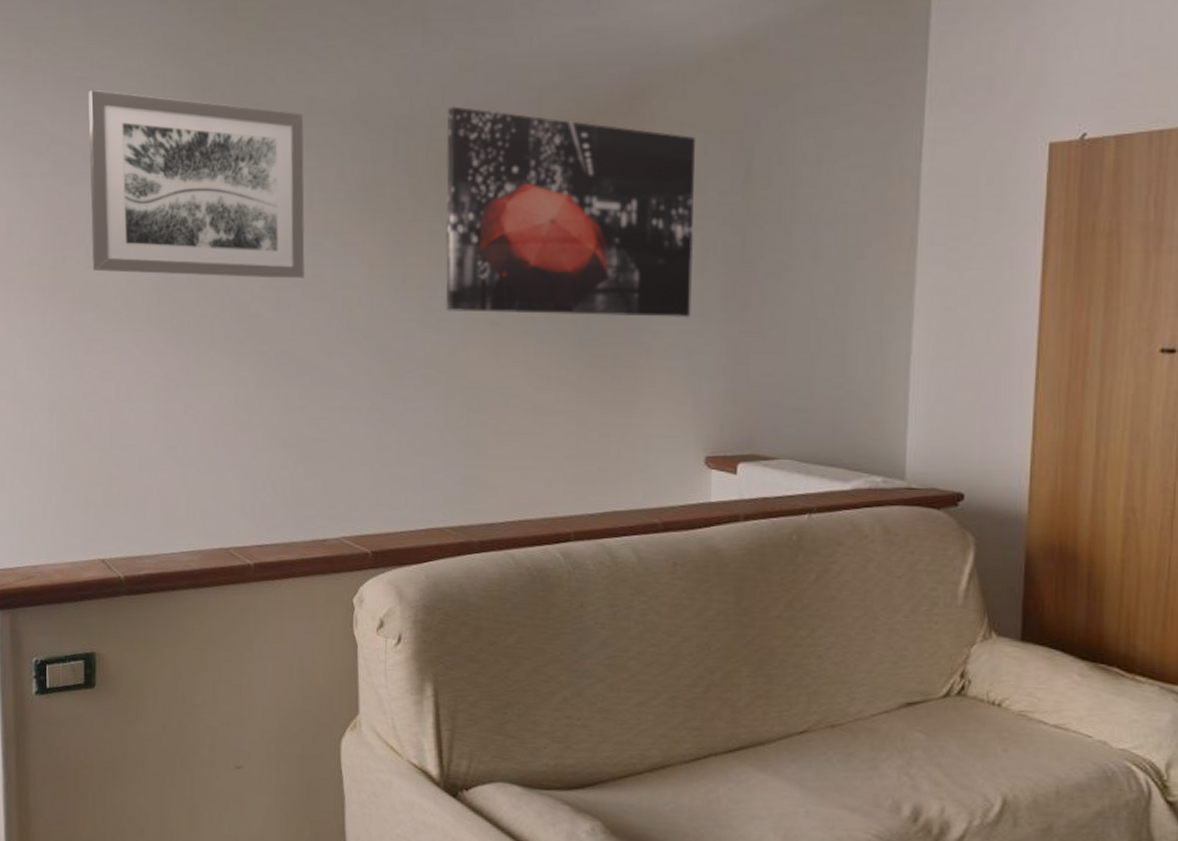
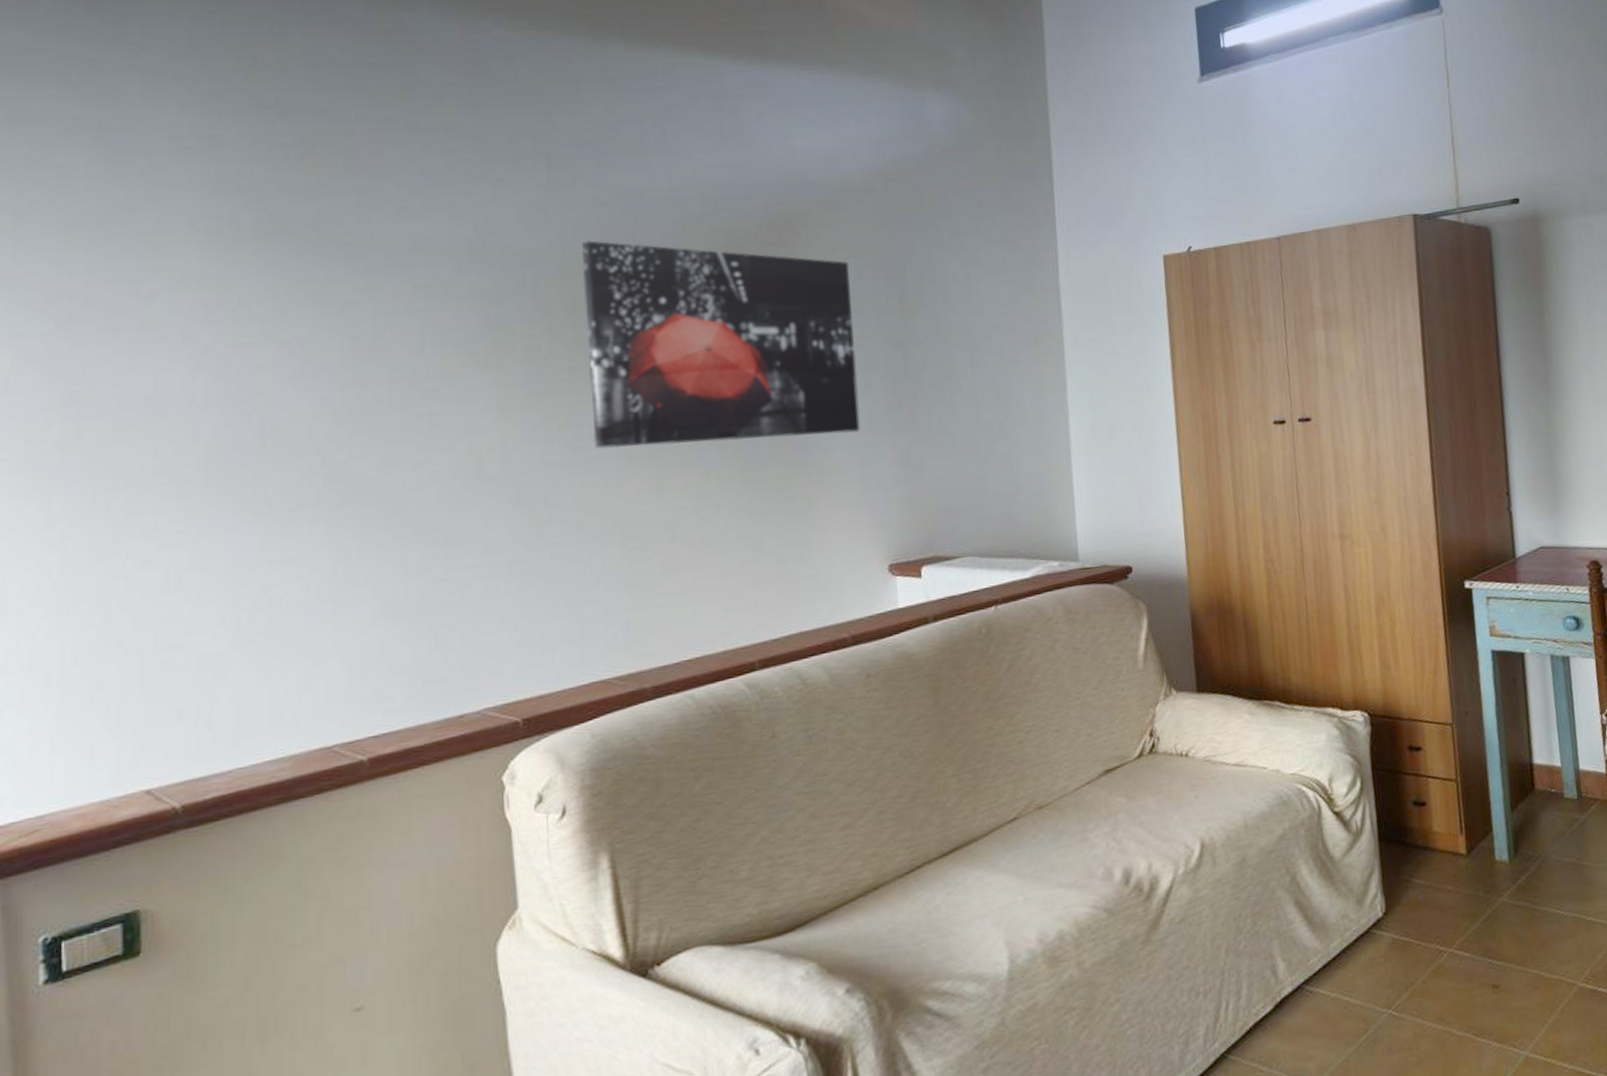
wall art: present [88,89,305,279] -> none [110,234,418,443]

